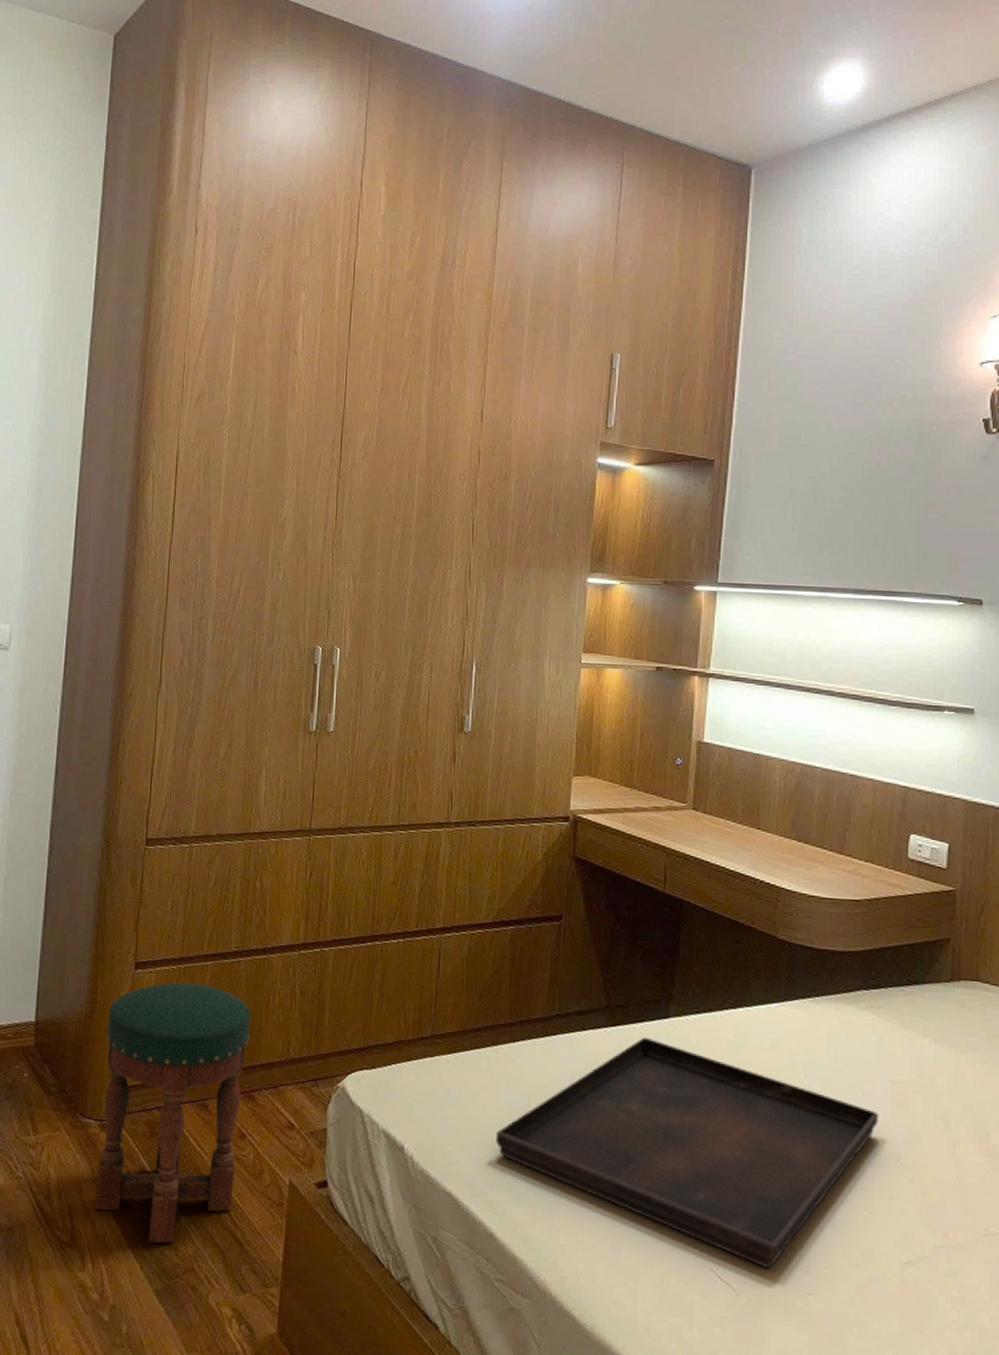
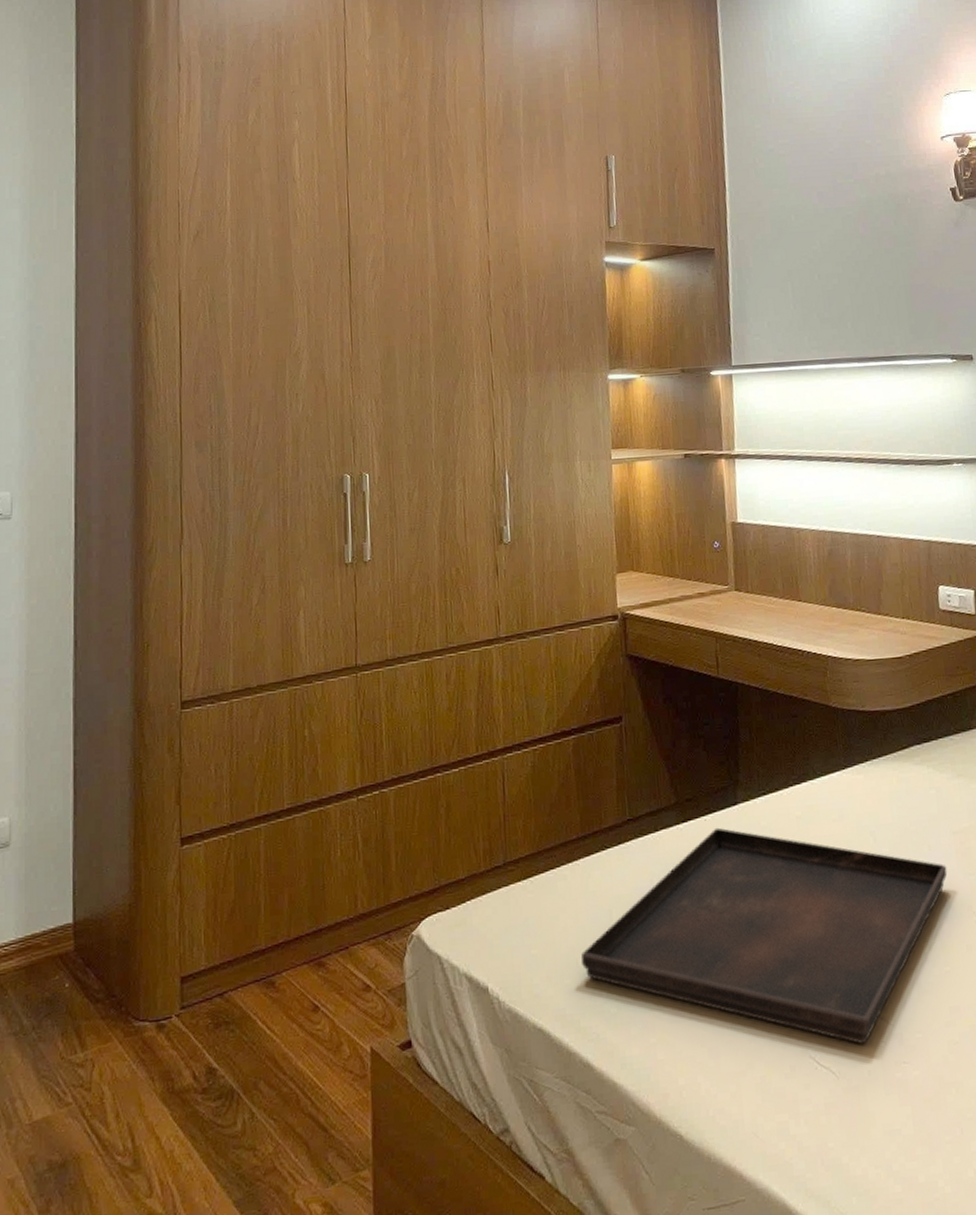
stool: present [94,982,251,1244] -> none [154,849,313,1148]

